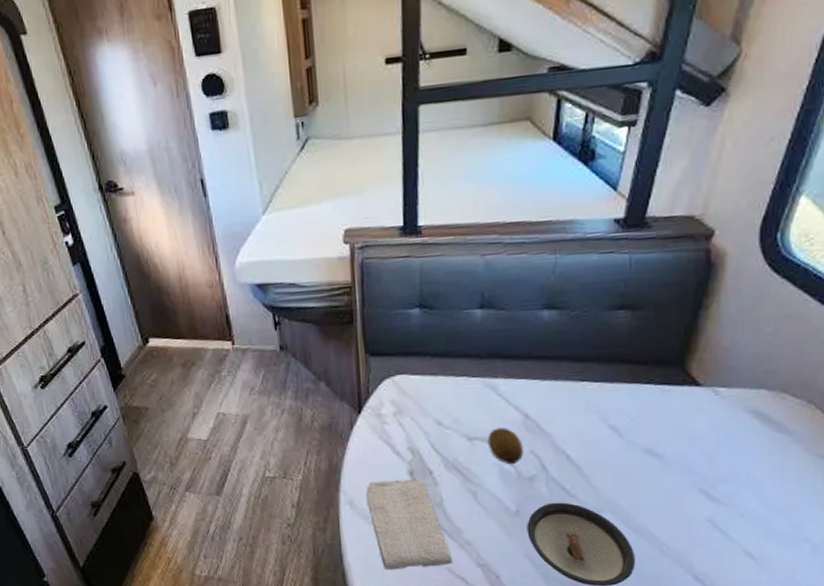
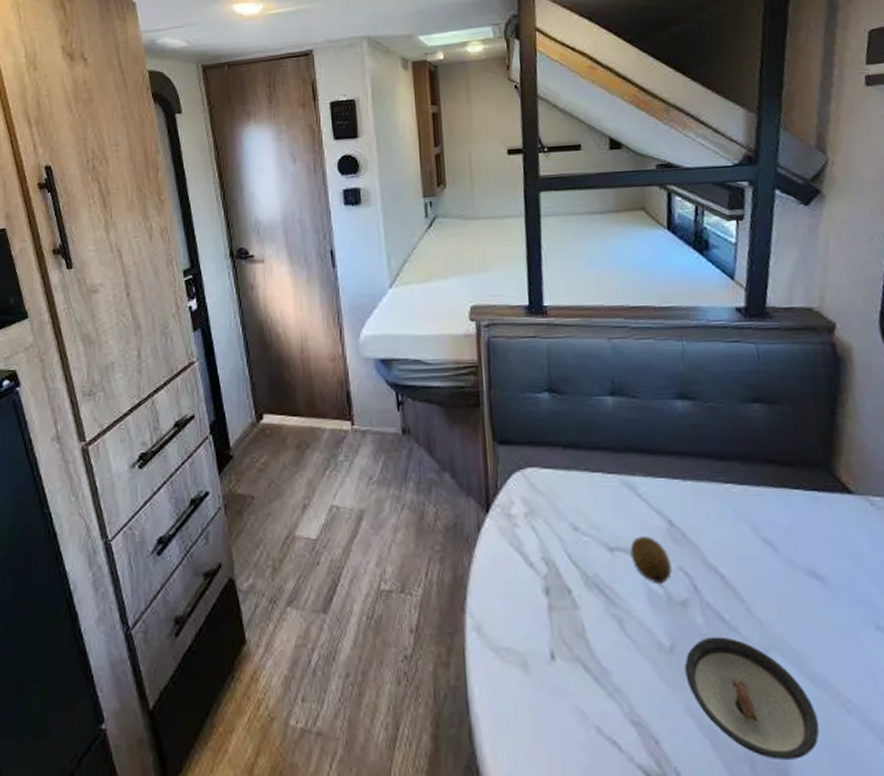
washcloth: present [366,477,453,570] -> none [495,596,602,727]

